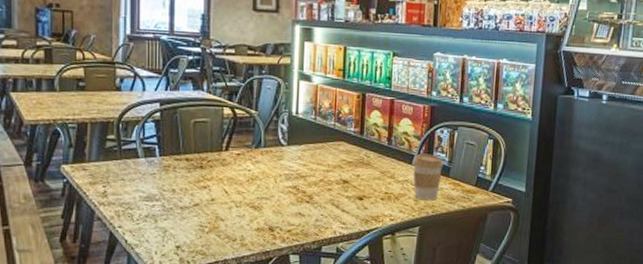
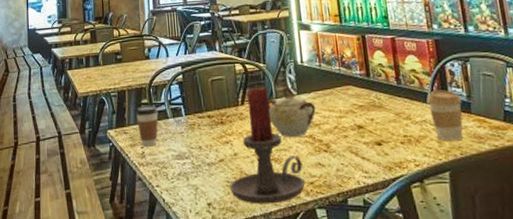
coffee cup: none [99,141,127,186] -> present [136,105,158,147]
candle holder: none [203,134,282,249] -> present [230,87,305,204]
sugar bowl: none [254,136,304,187] -> present [267,86,316,137]

